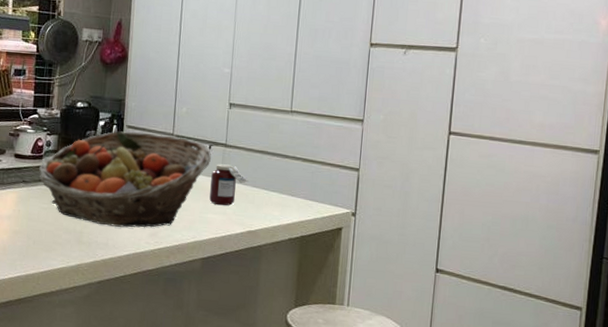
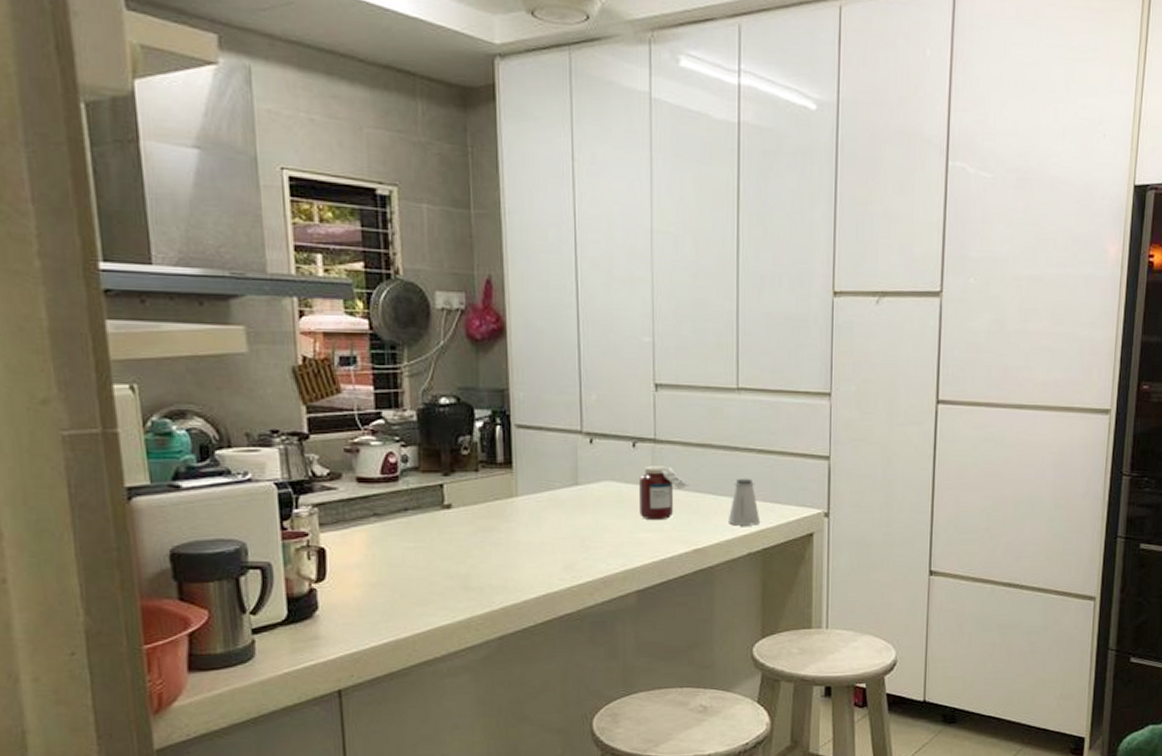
fruit basket: present [38,131,212,228] -> none [394,432,638,563]
saltshaker: none [275,179,301,217] -> present [727,478,761,526]

